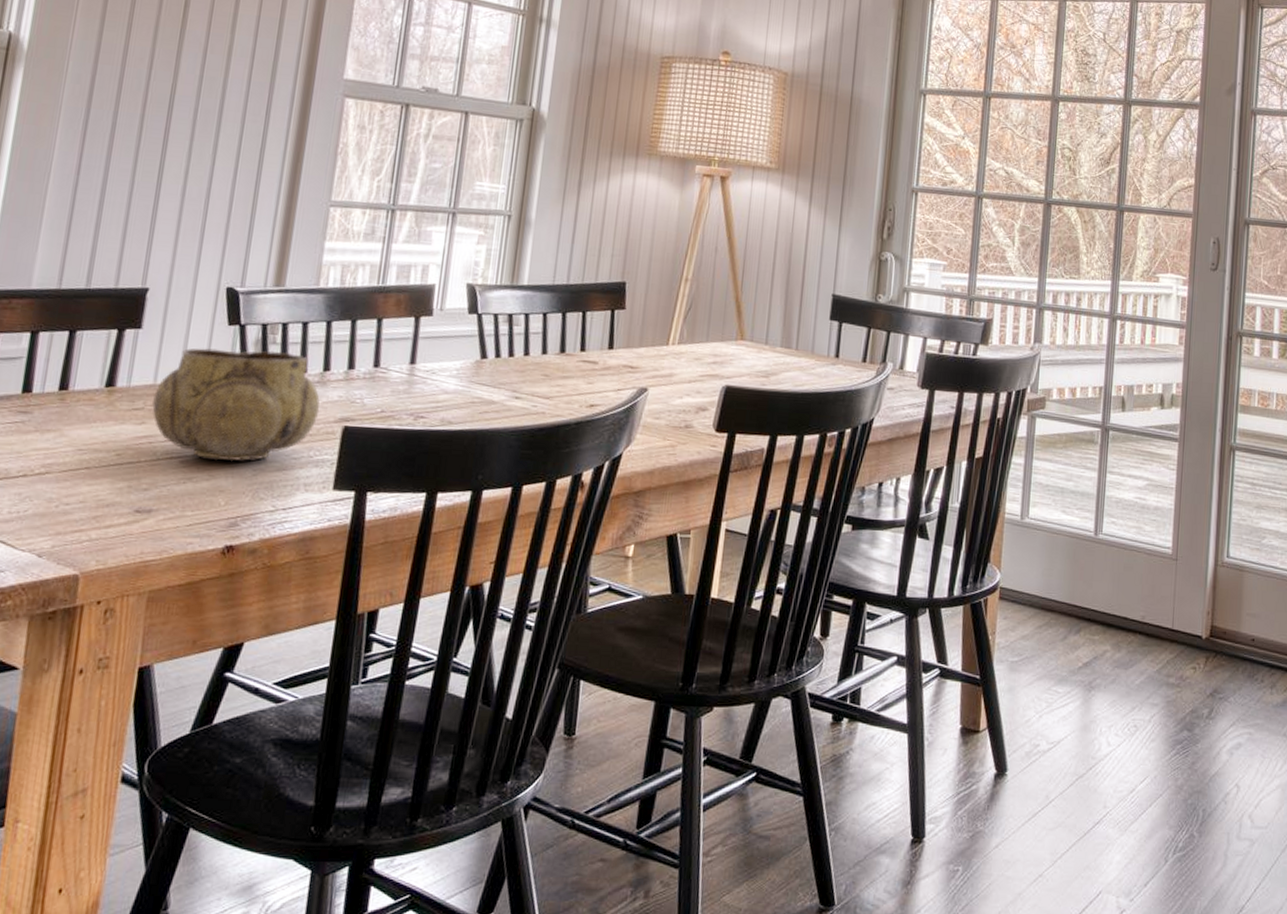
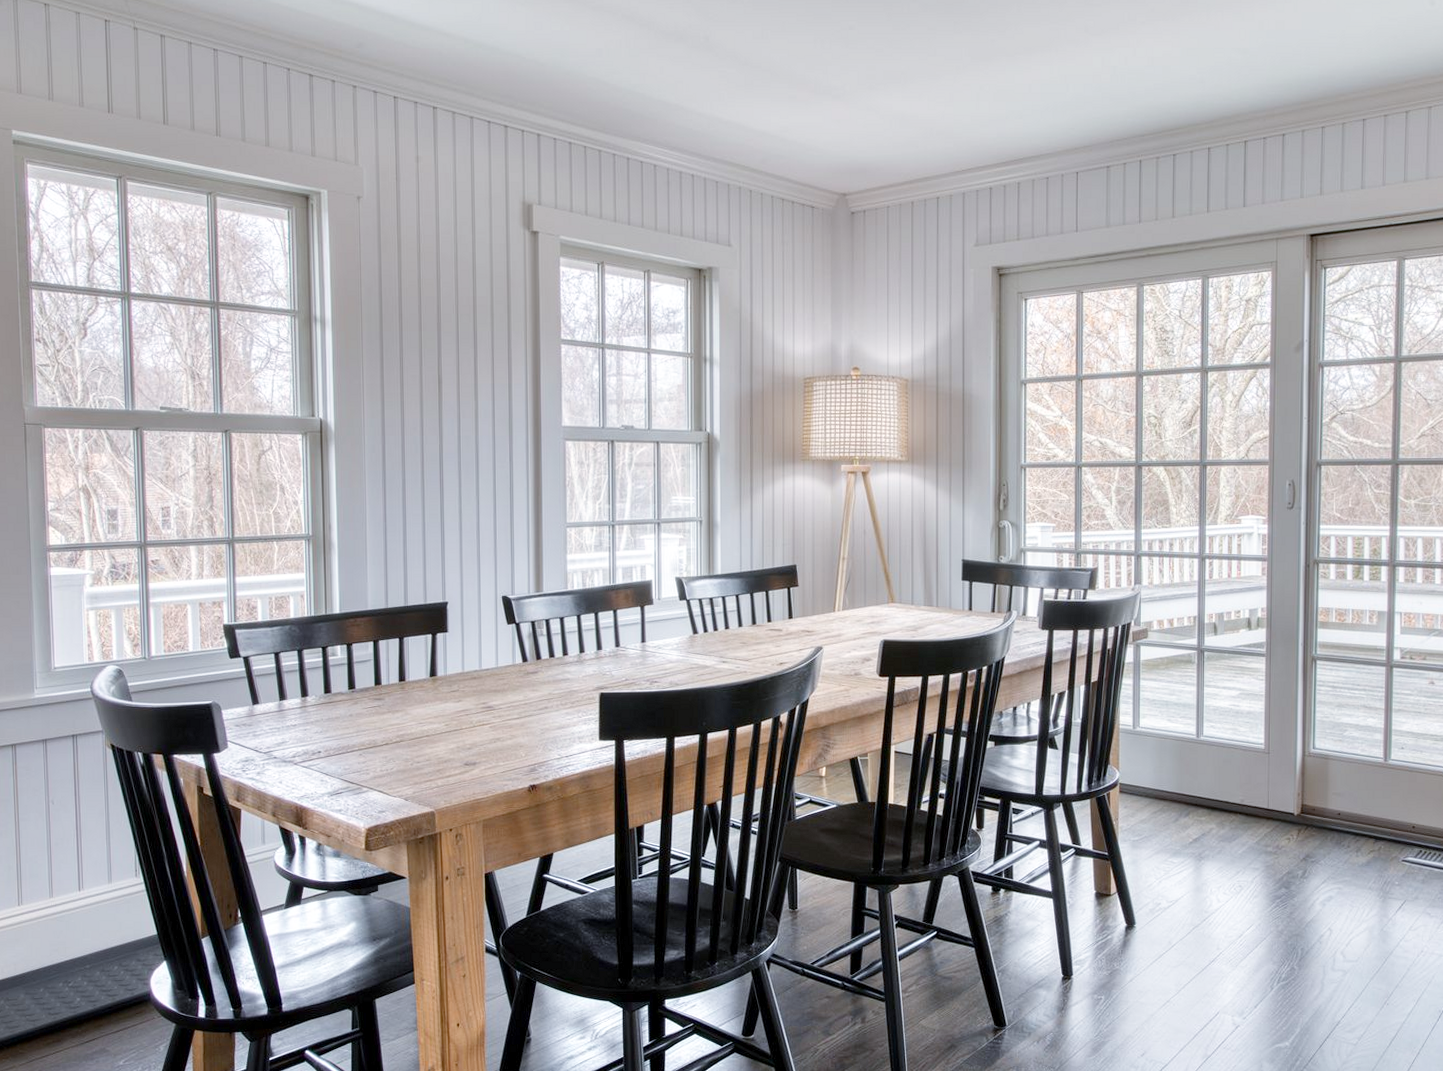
decorative bowl: present [152,348,320,462] -> none [464,641,580,725]

